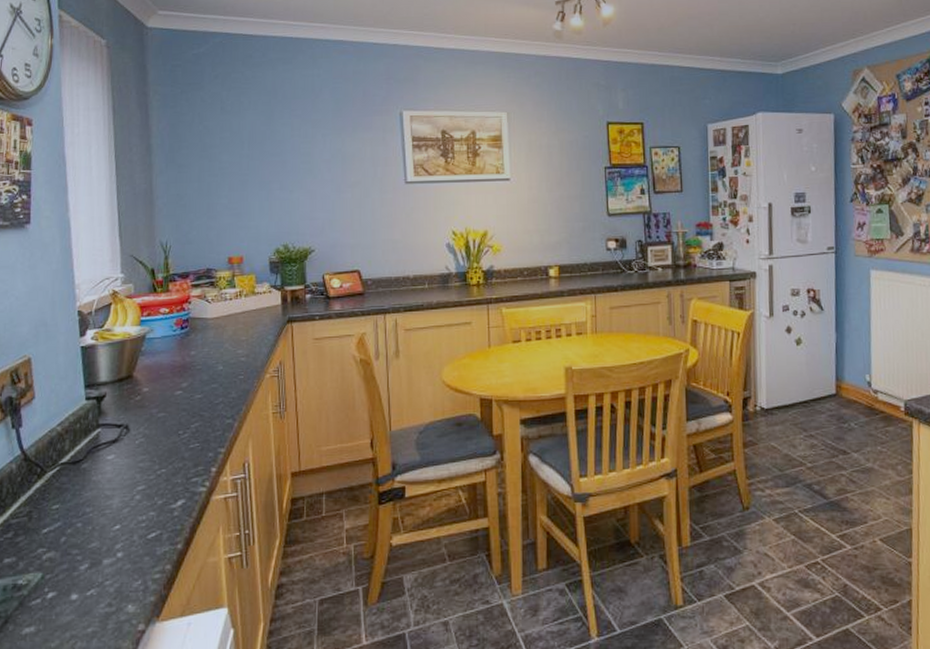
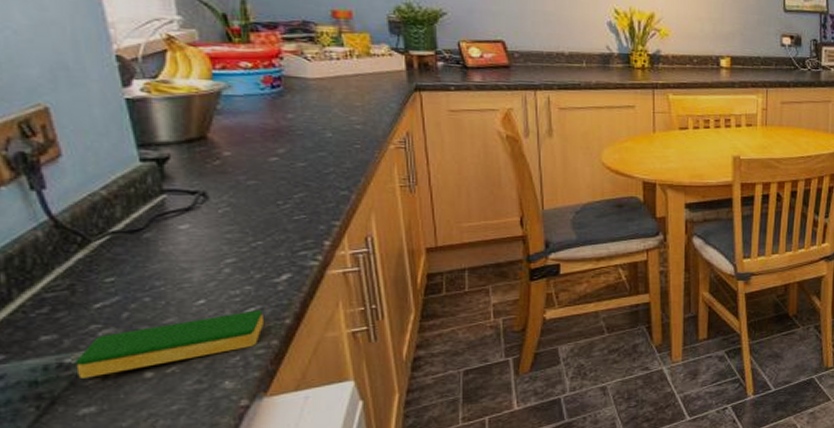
dish sponge: none [25,535,161,599] -> present [75,310,263,378]

